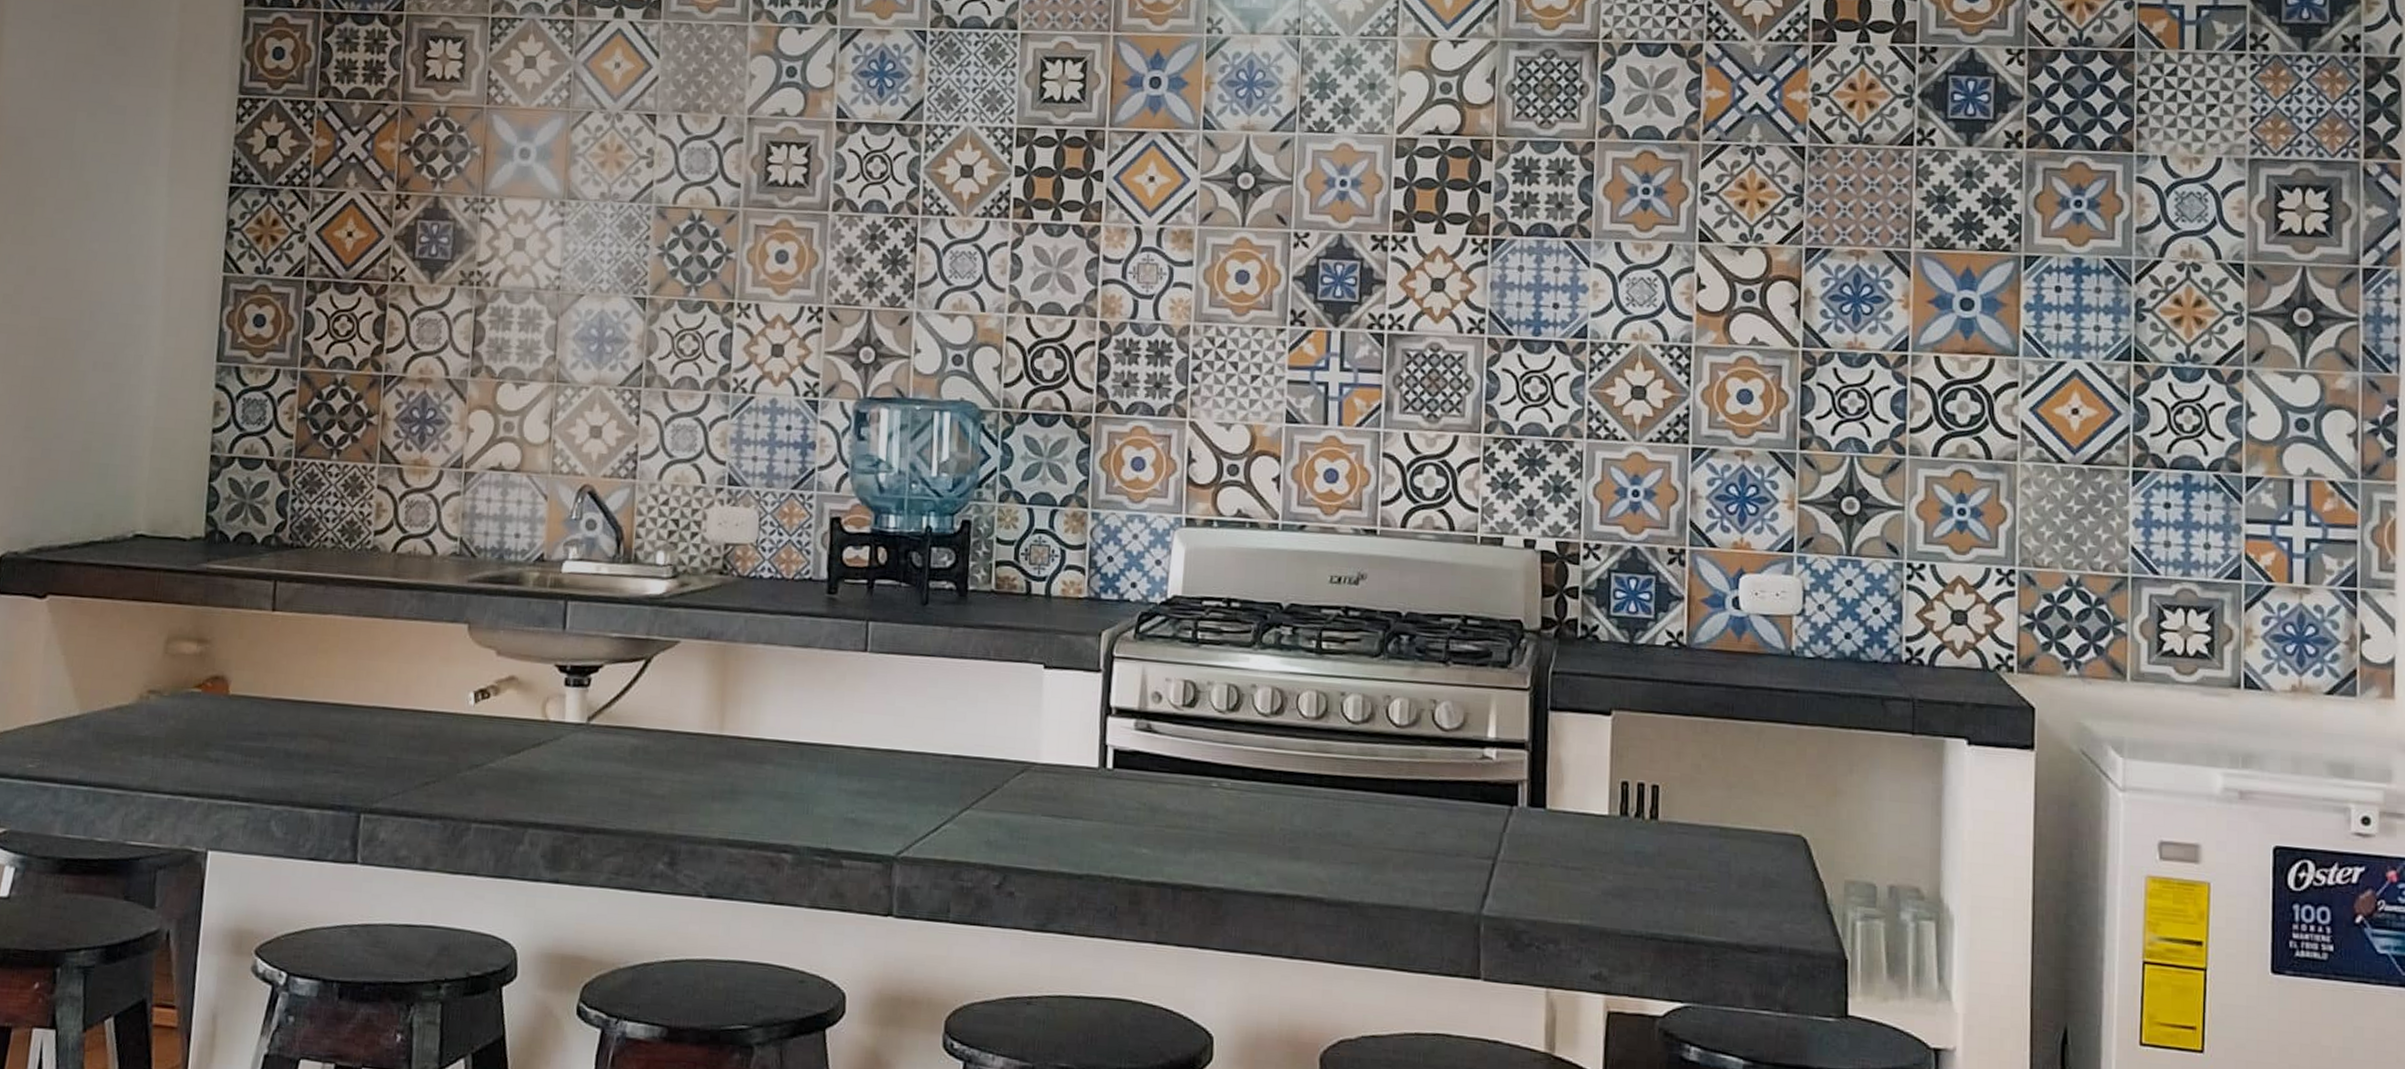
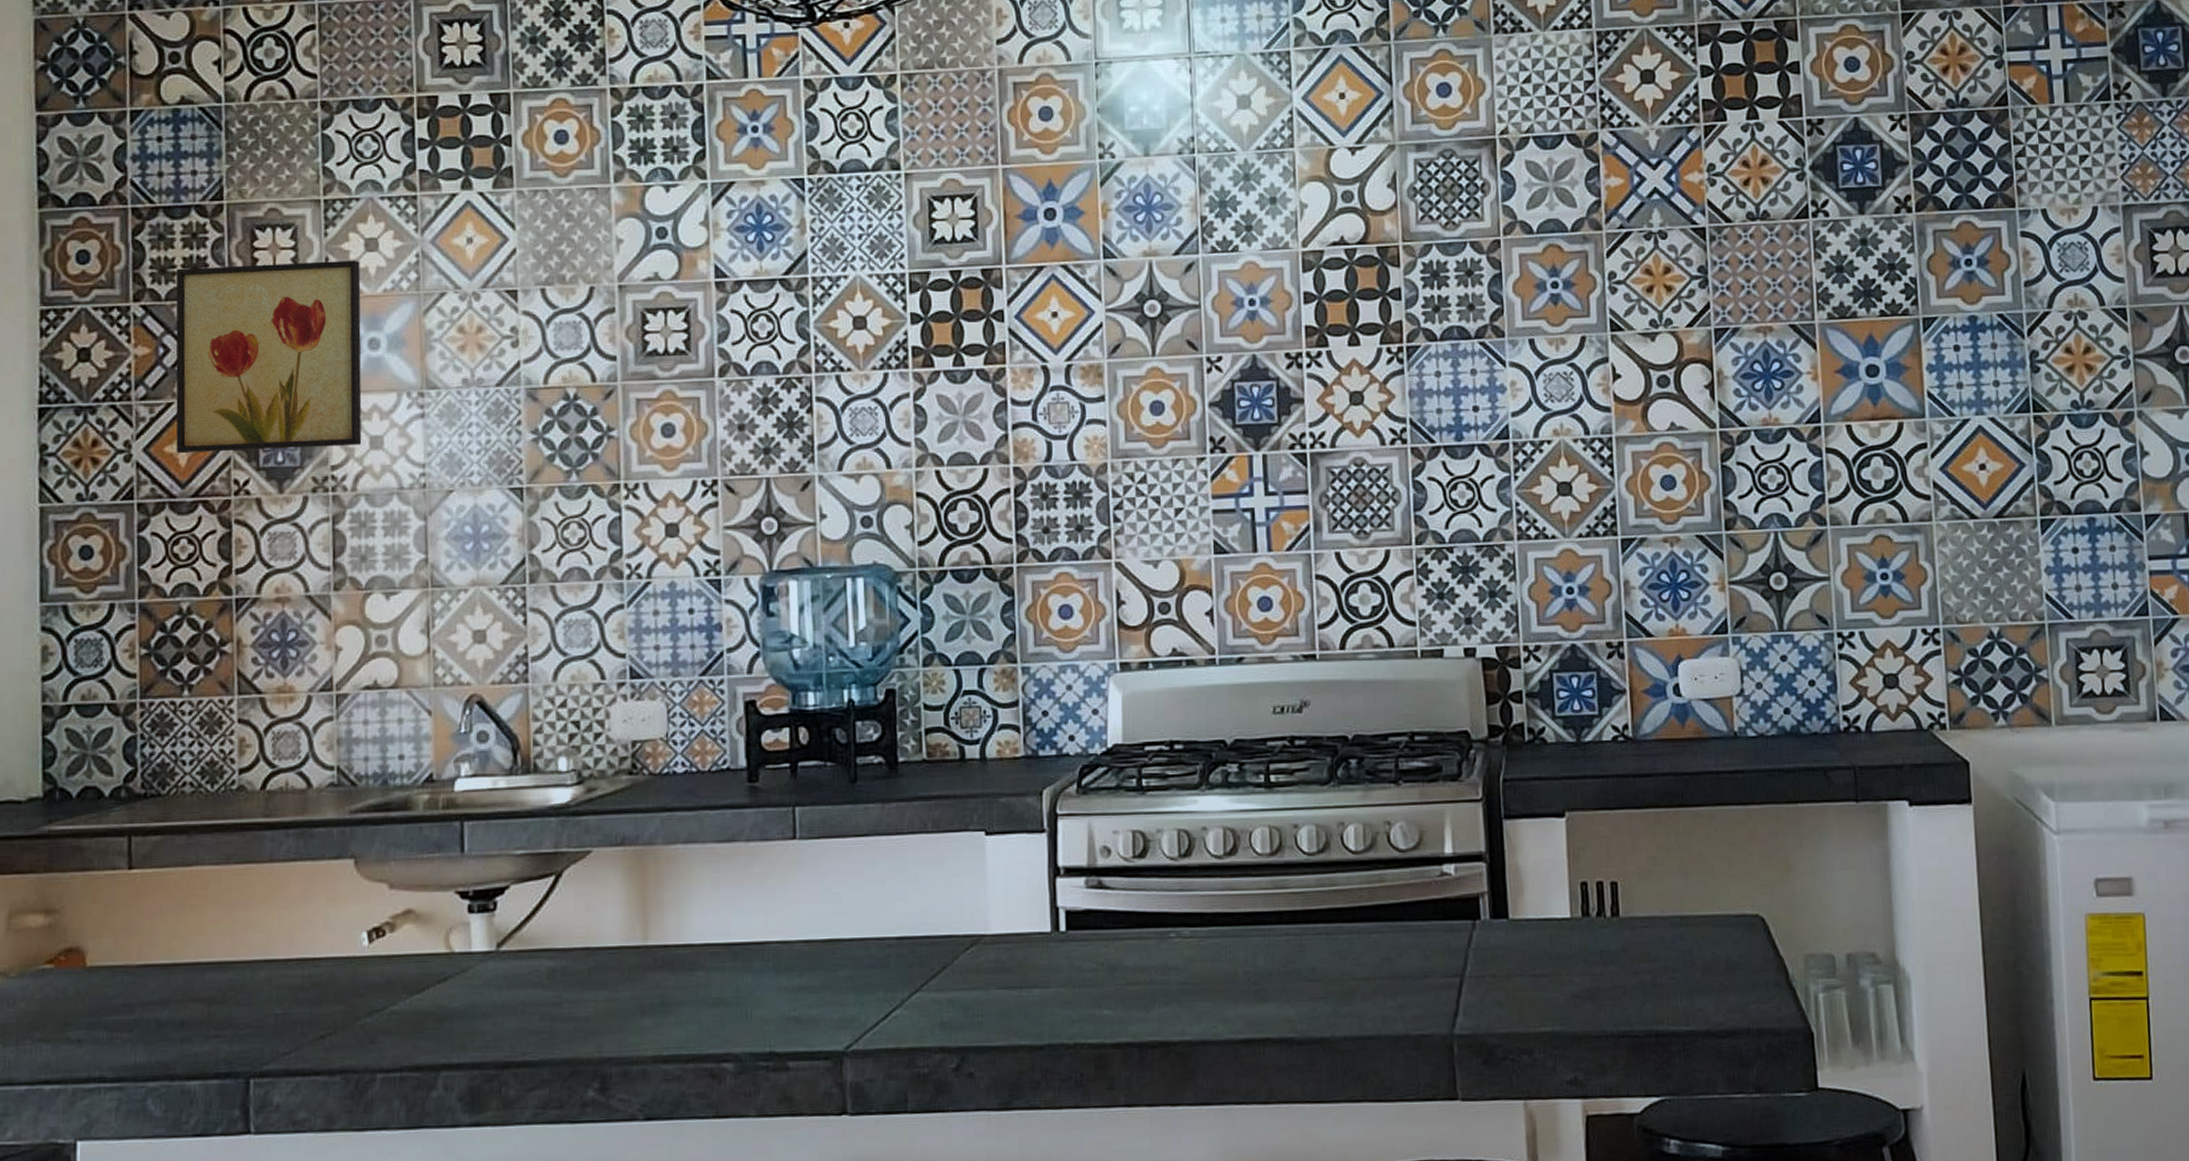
wall art: none [344,70,519,246] -> present [175,260,362,454]

